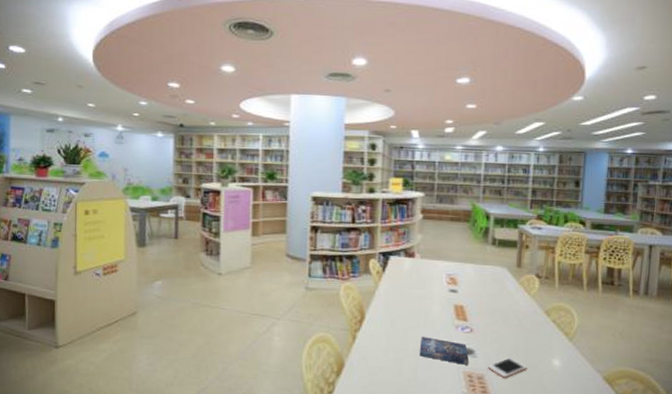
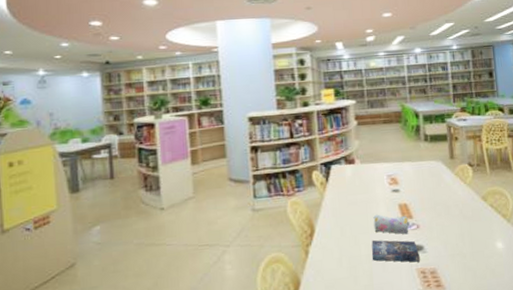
pencil case: none [425,311,463,336] -> present [373,214,410,235]
cell phone: present [488,357,527,378] -> none [438,247,474,269]

